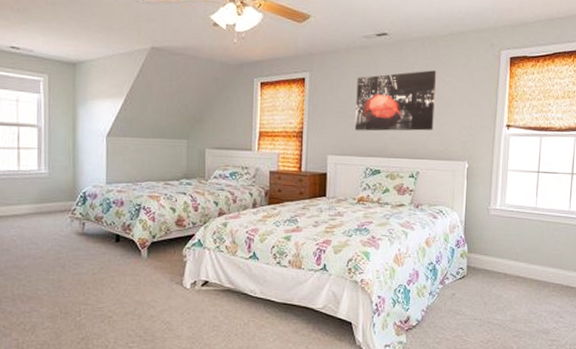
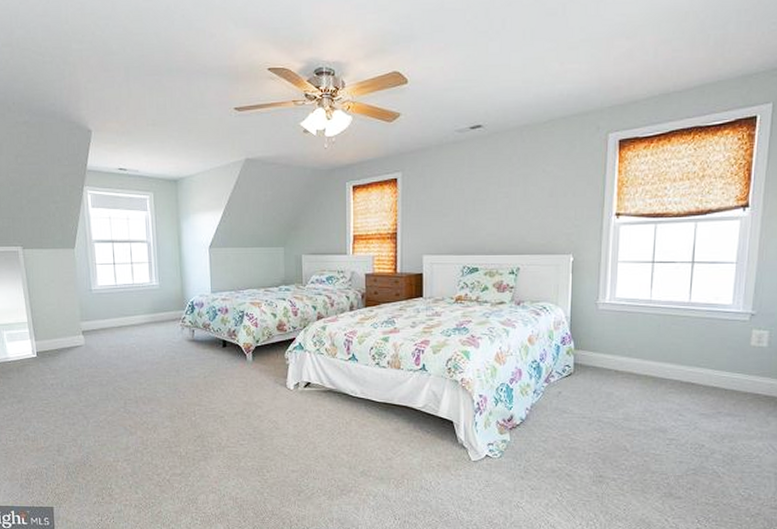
wall art: present [355,70,437,131] -> none [451,160,537,229]

